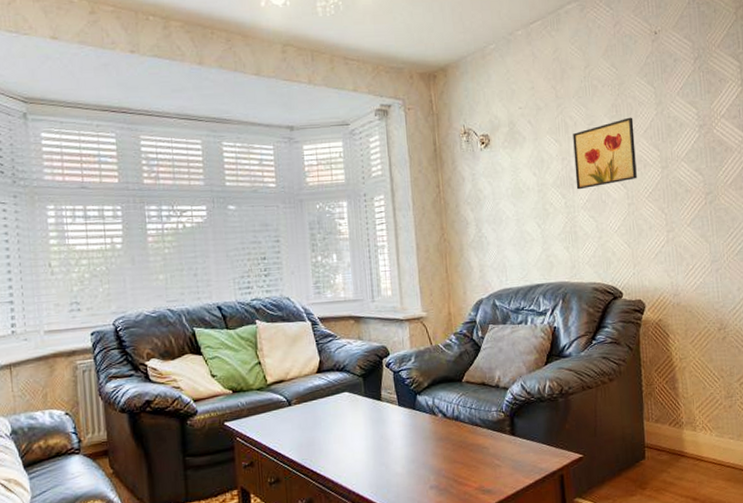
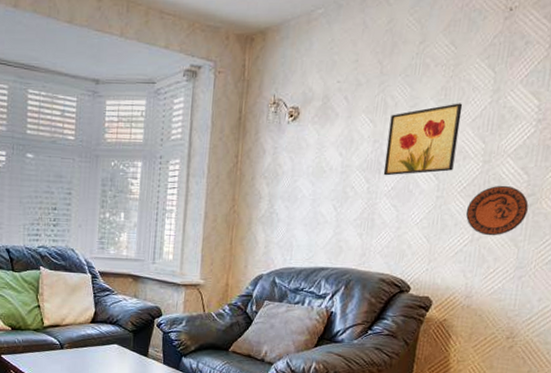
decorative plate: none [656,187,710,235] -> present [465,185,529,236]

